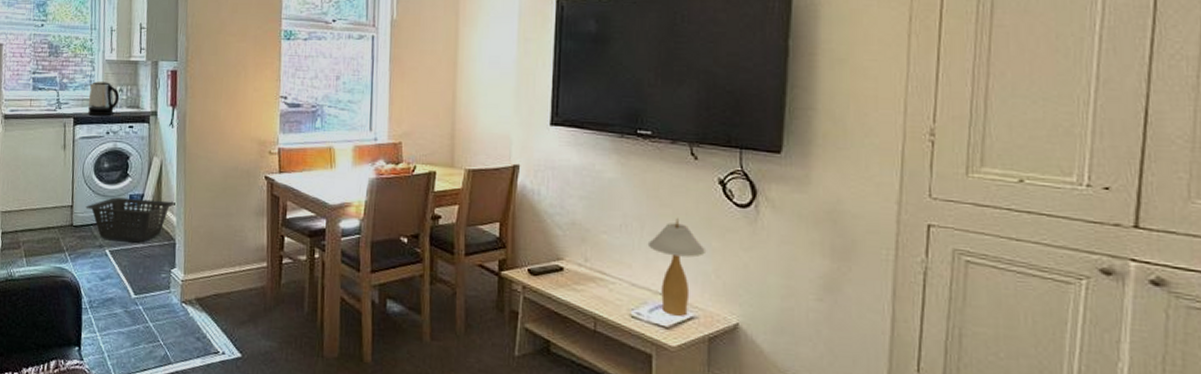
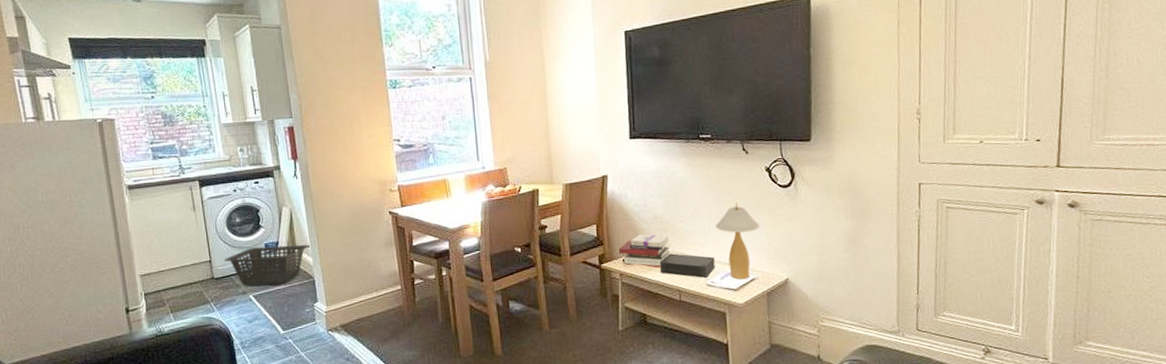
kettle: present [88,82,120,116] -> none [209,144,241,177]
books: none [524,241,587,286] -> present [619,234,670,268]
game console: none [572,270,643,307] -> present [659,253,715,278]

